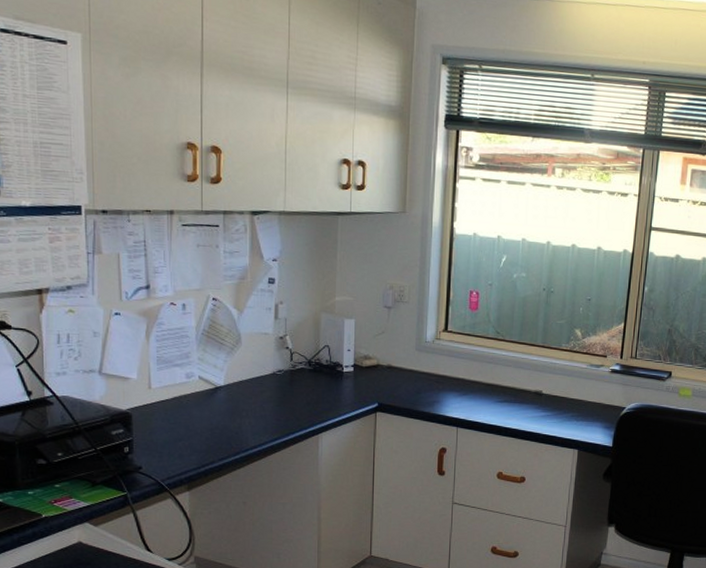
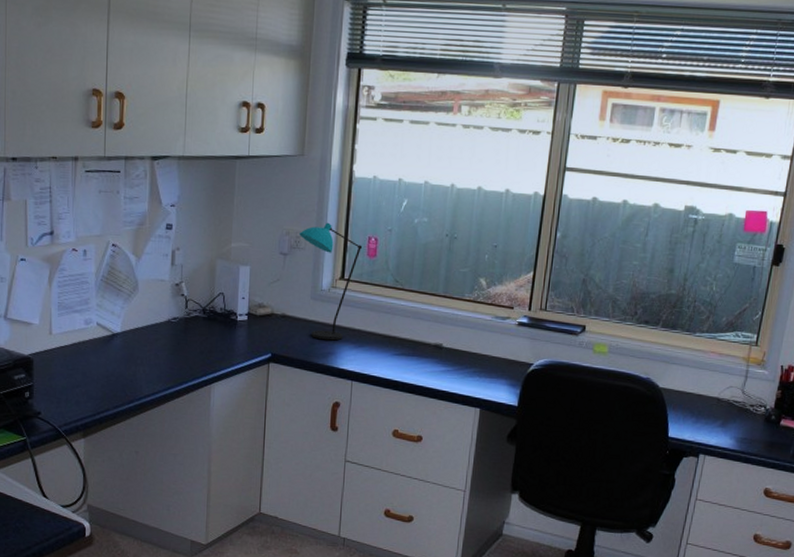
desk lamp: none [402,277,465,390] -> present [298,222,363,341]

